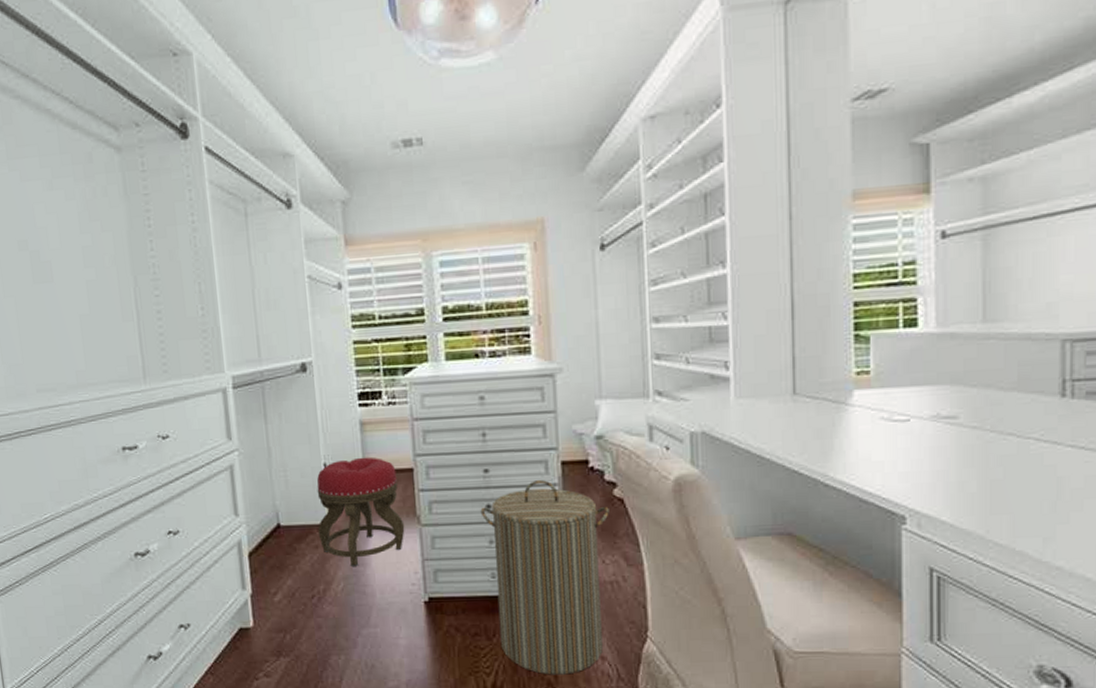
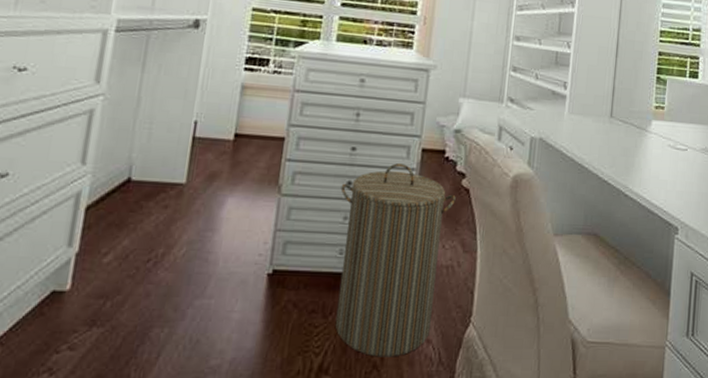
stool: present [317,457,405,566] -> none [171,119,268,231]

